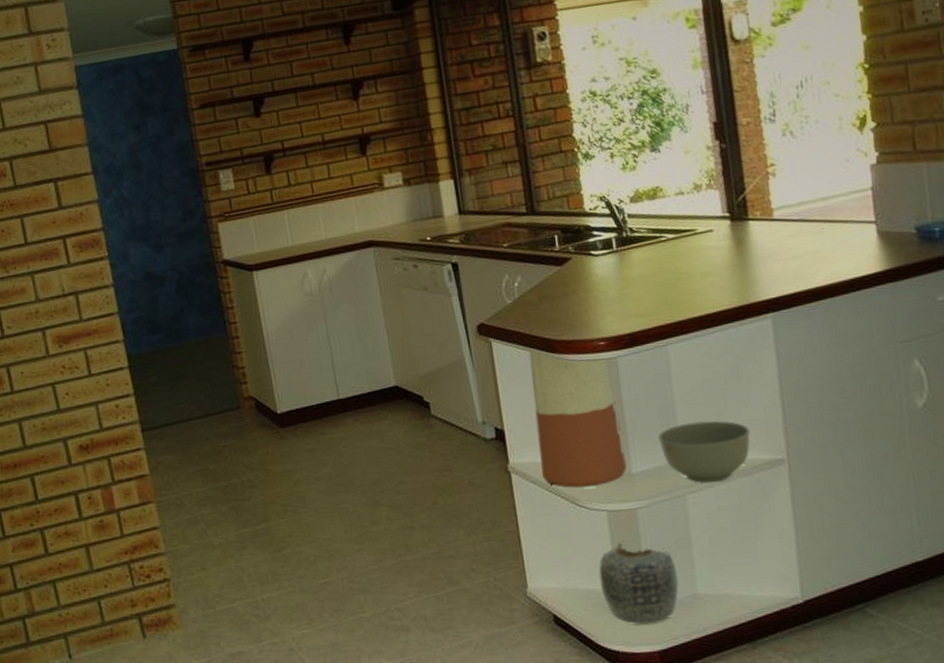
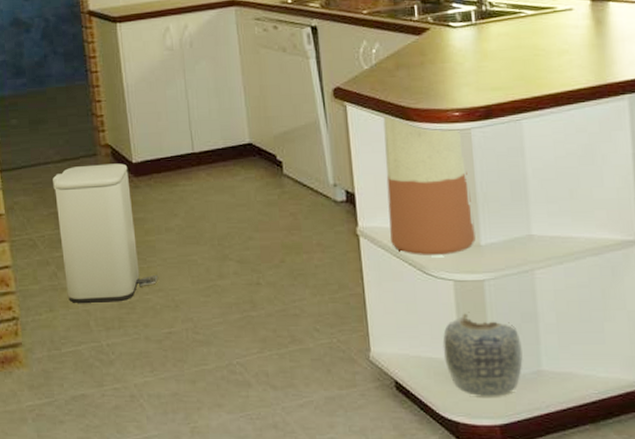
pedal bin: none [196,415,311,560] -> present [53,163,159,303]
bowl: present [658,420,751,482] -> none [509,197,603,259]

